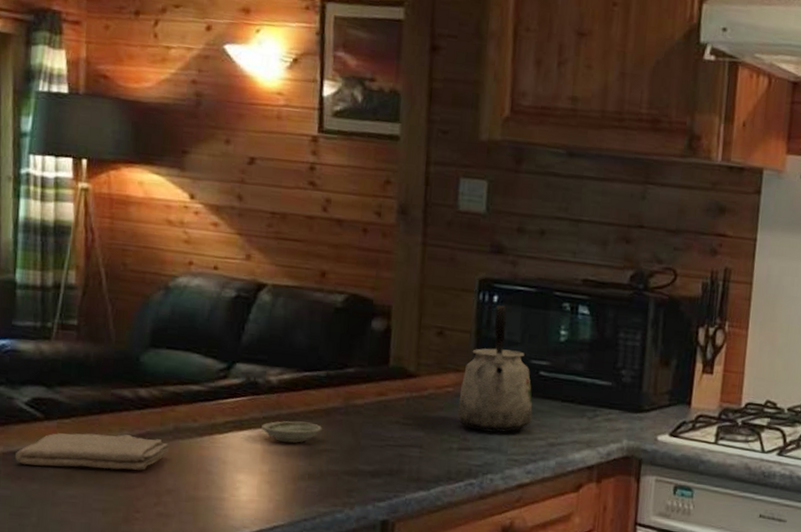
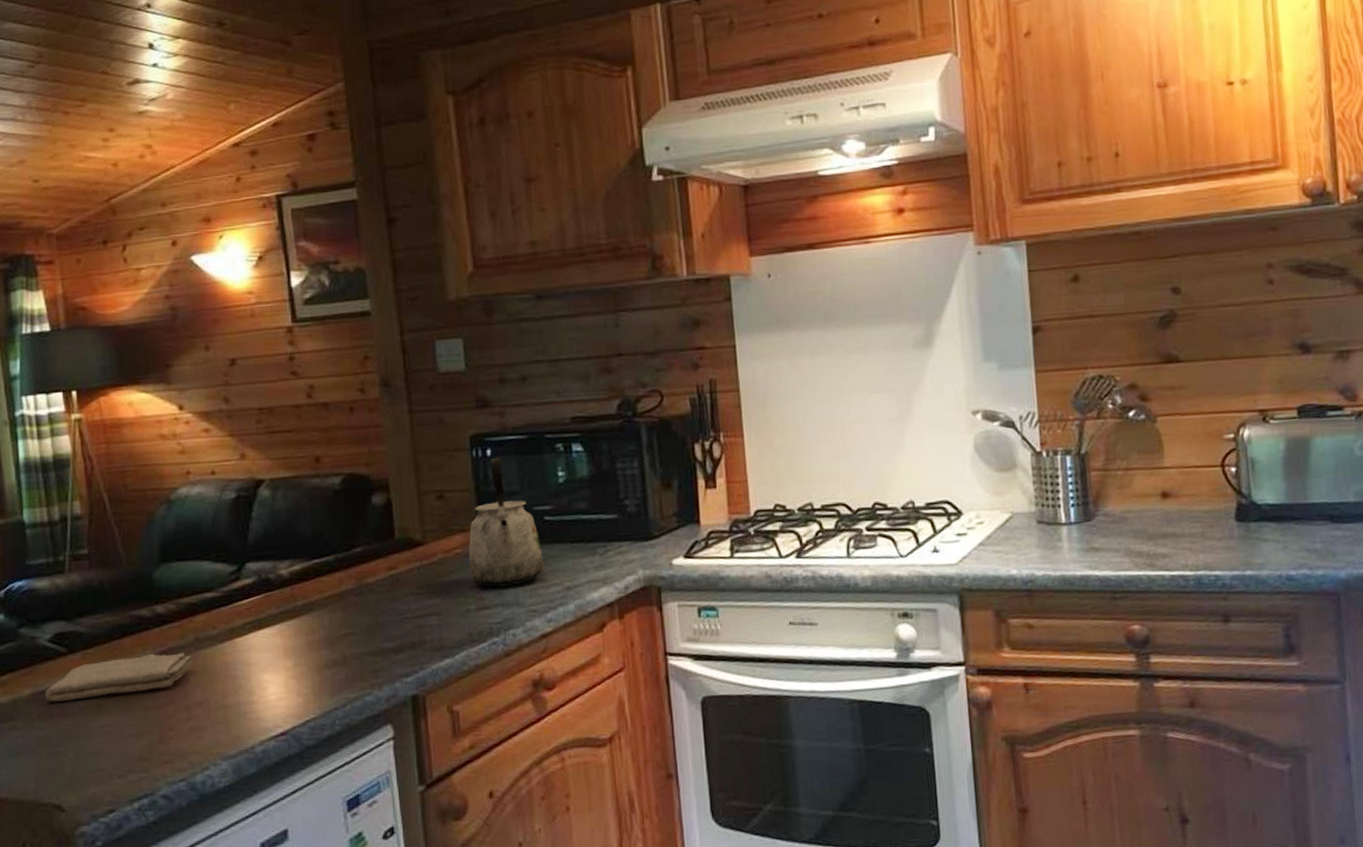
saucer: present [262,421,322,443] -> none [280,609,339,634]

